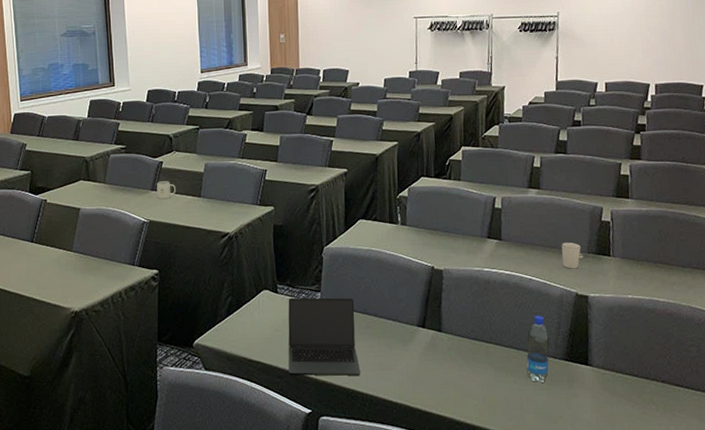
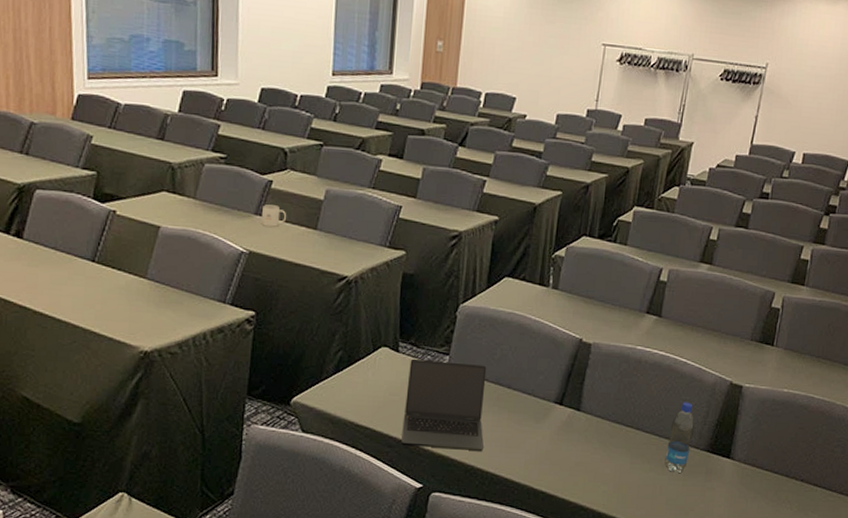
cup: present [561,242,584,269] -> none [722,326,746,356]

